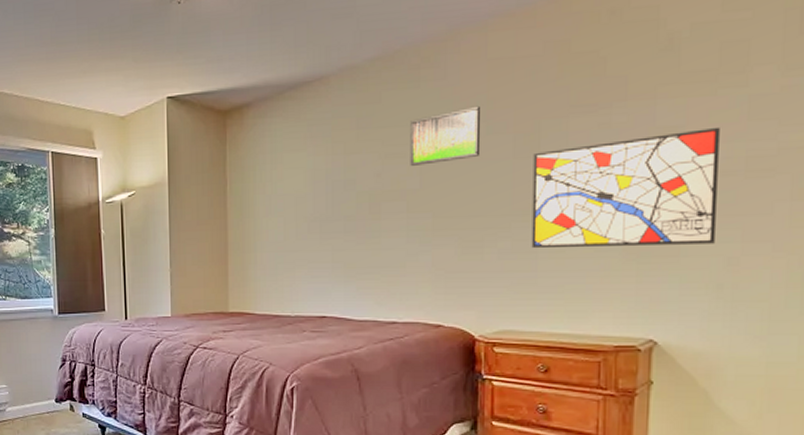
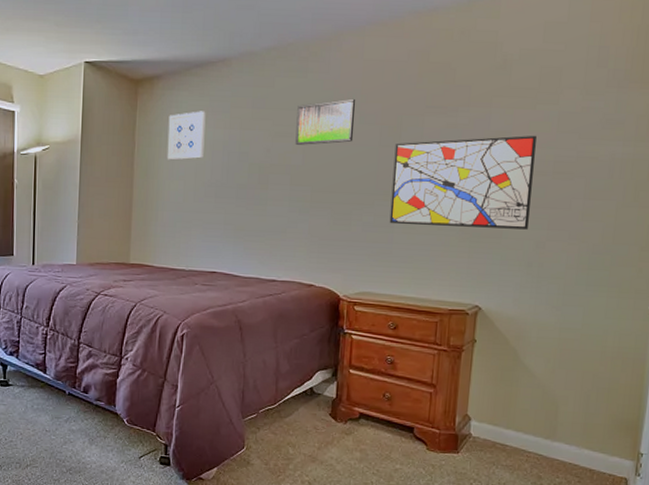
wall art: none [262,138,304,196] -> present [167,111,206,161]

